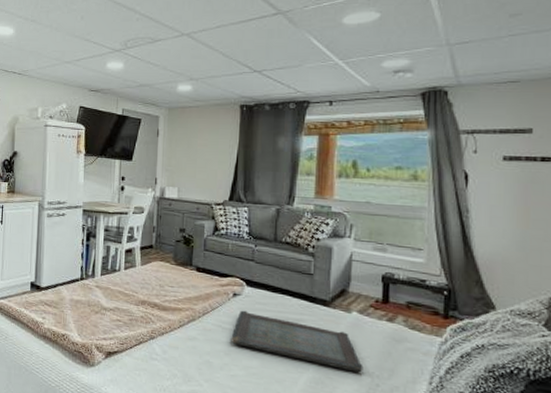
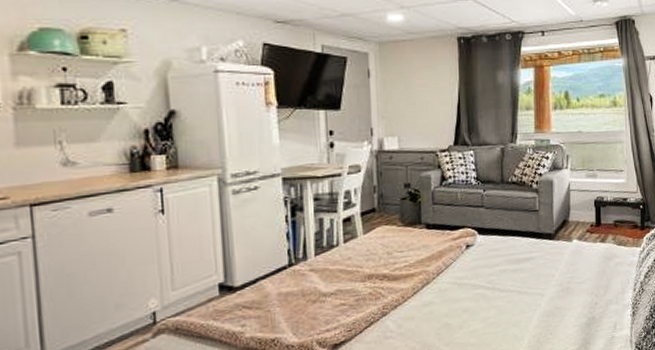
serving tray: present [231,310,363,373] -> none [467,260,585,299]

